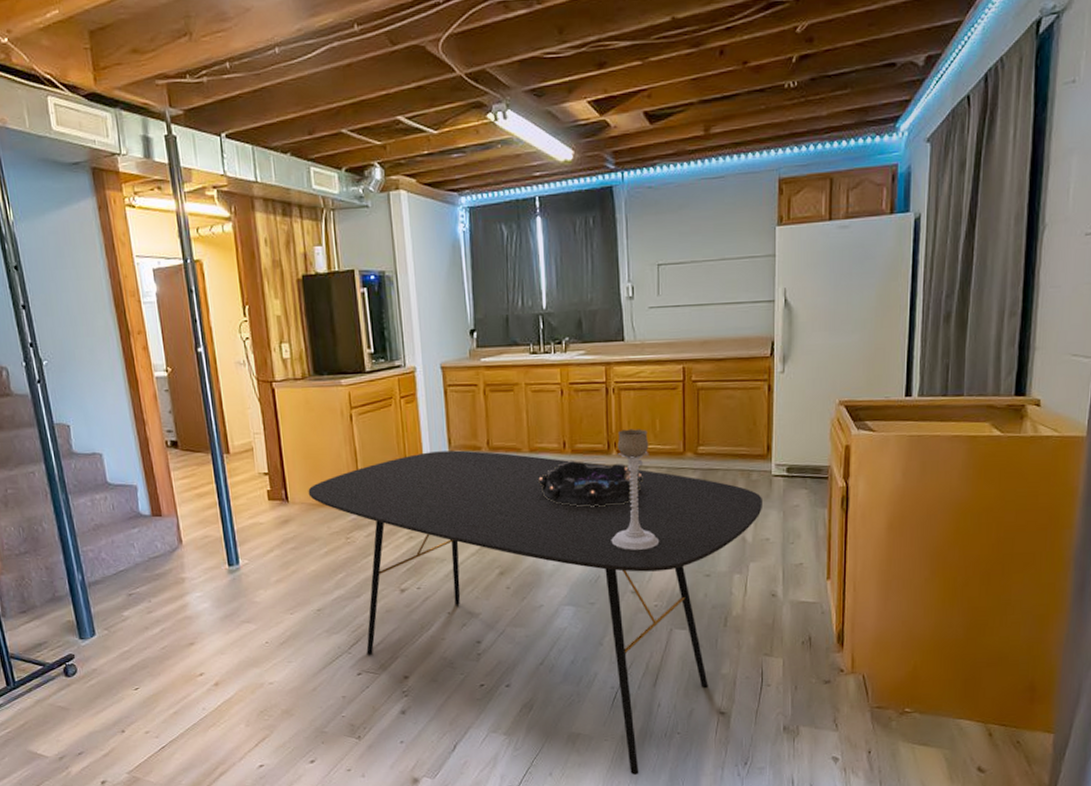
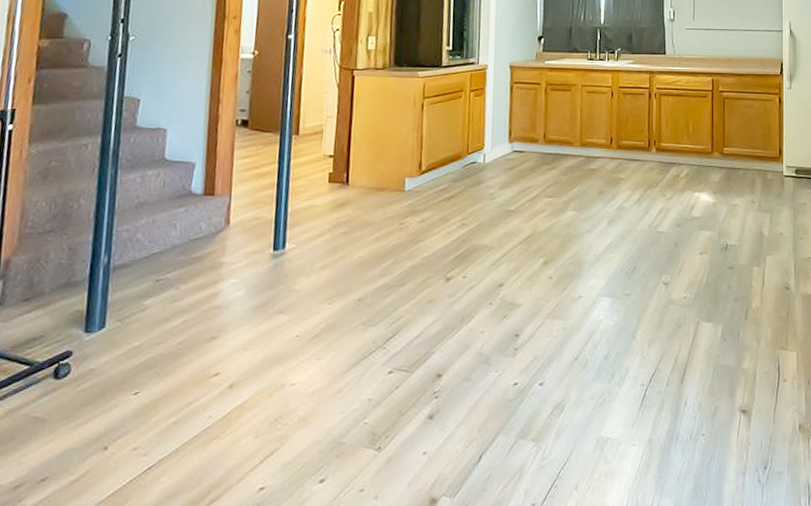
dining table: present [308,450,762,775] -> none [369,142,776,485]
decorative bowl: present [538,460,643,507] -> none [586,155,677,200]
candle holder: present [611,429,660,550] -> none [647,130,690,242]

